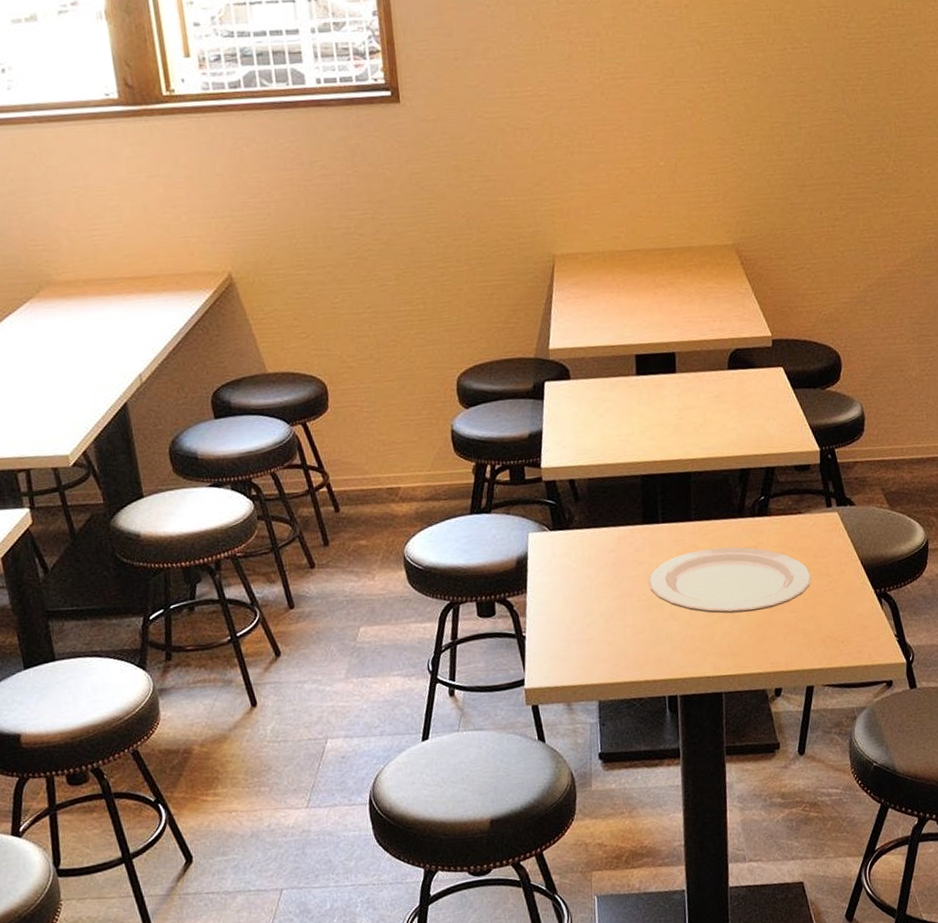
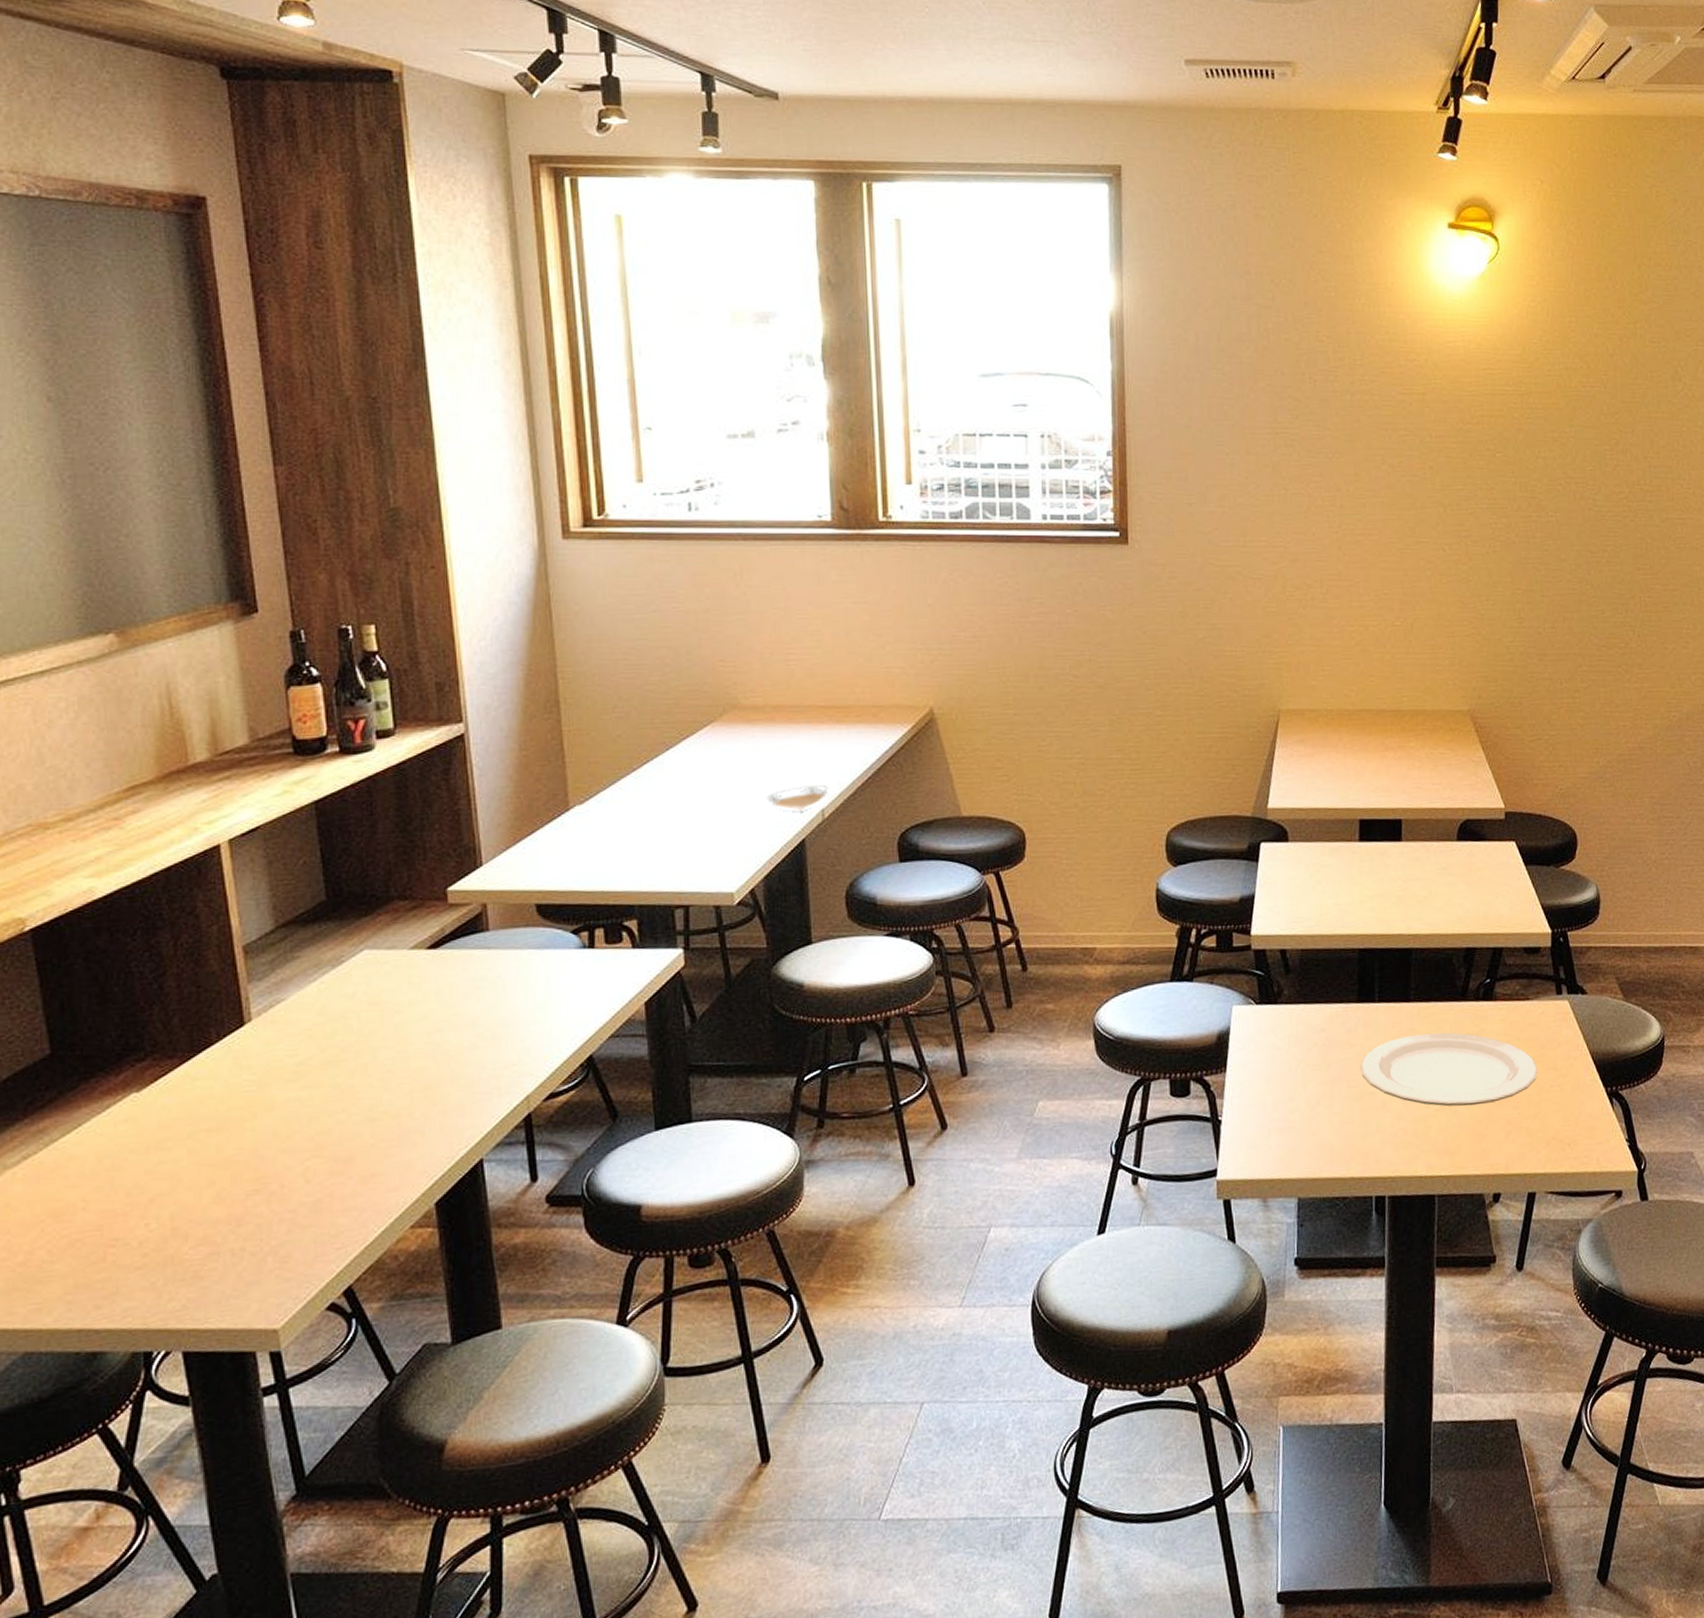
dish: none [88,352,143,378] -> present [767,785,828,813]

